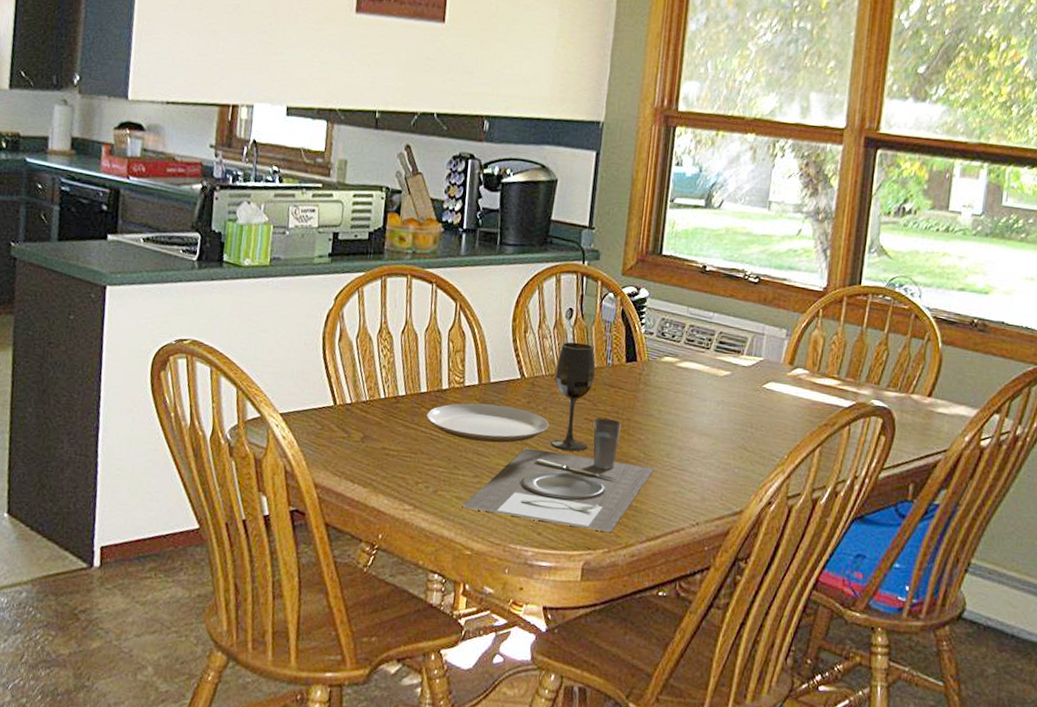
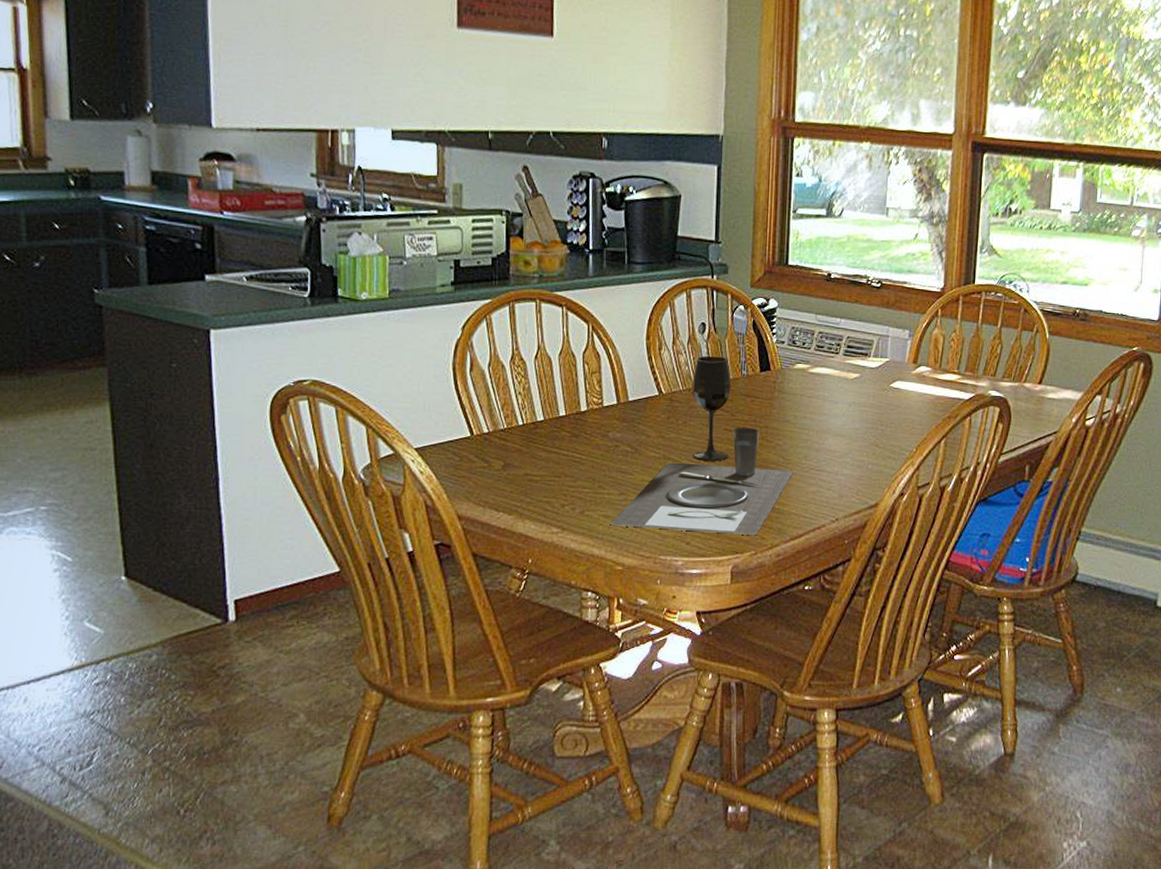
plate: present [426,403,549,443] -> none [567,422,690,460]

